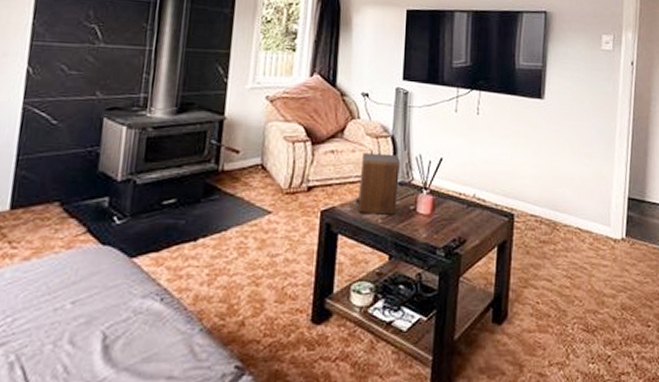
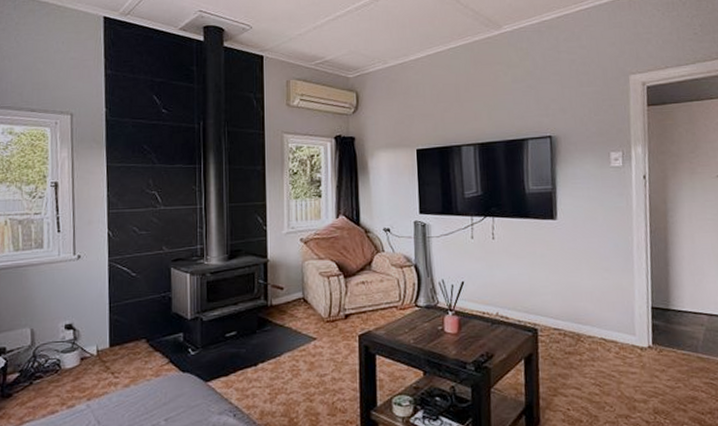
speaker: present [355,153,401,215] -> none [388,281,426,336]

